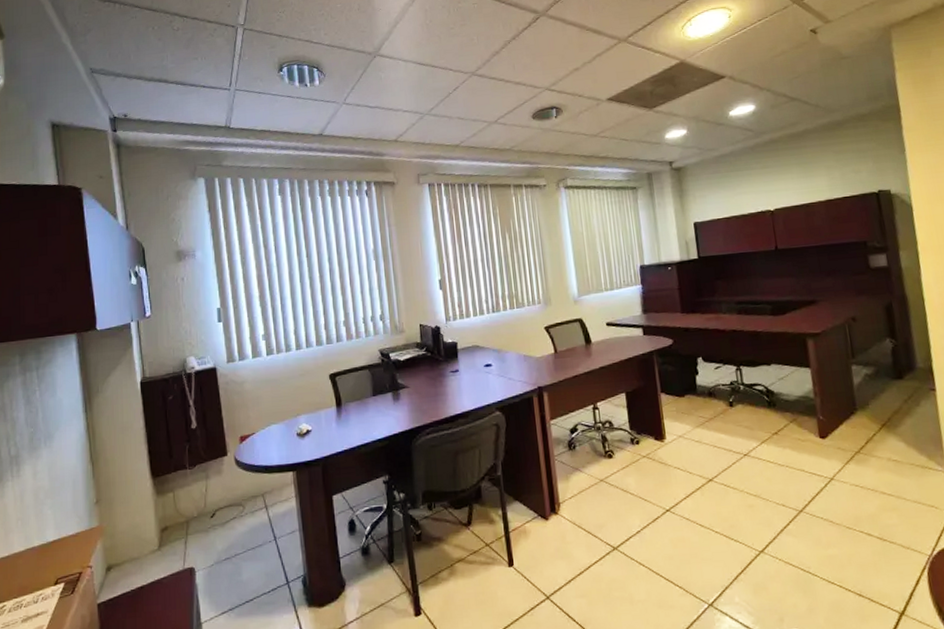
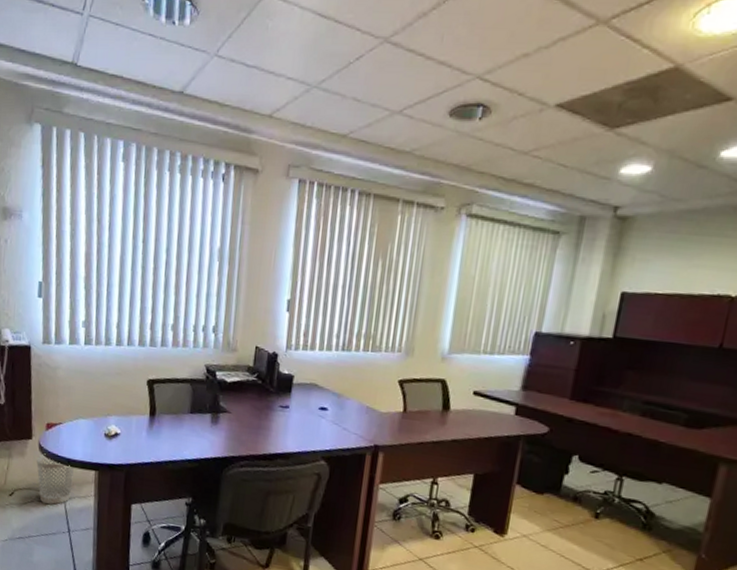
wastebasket: none [234,466,273,516] -> present [36,453,74,505]

